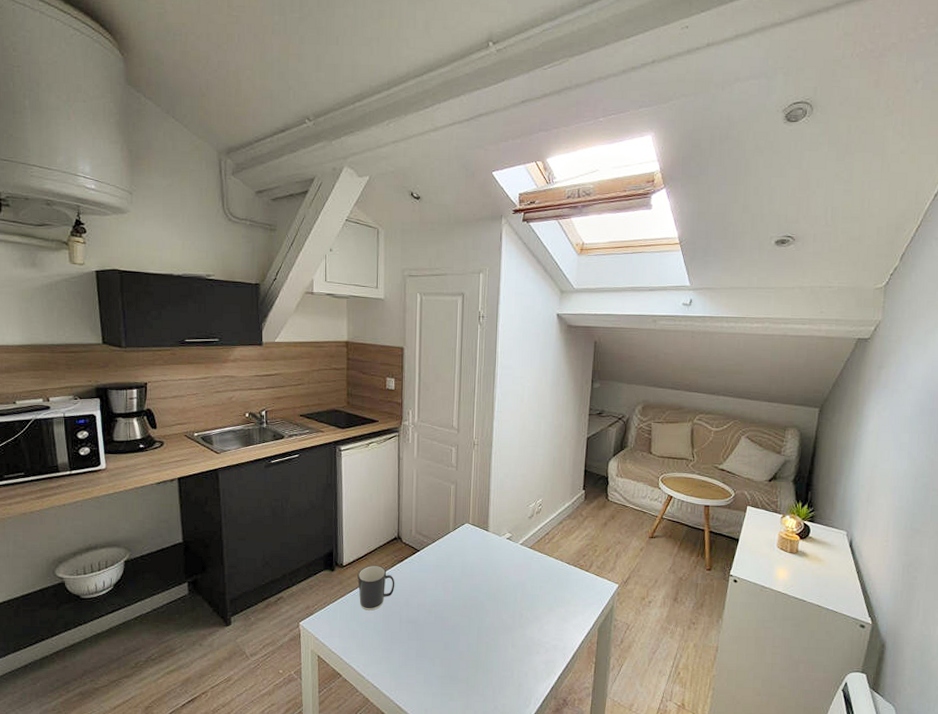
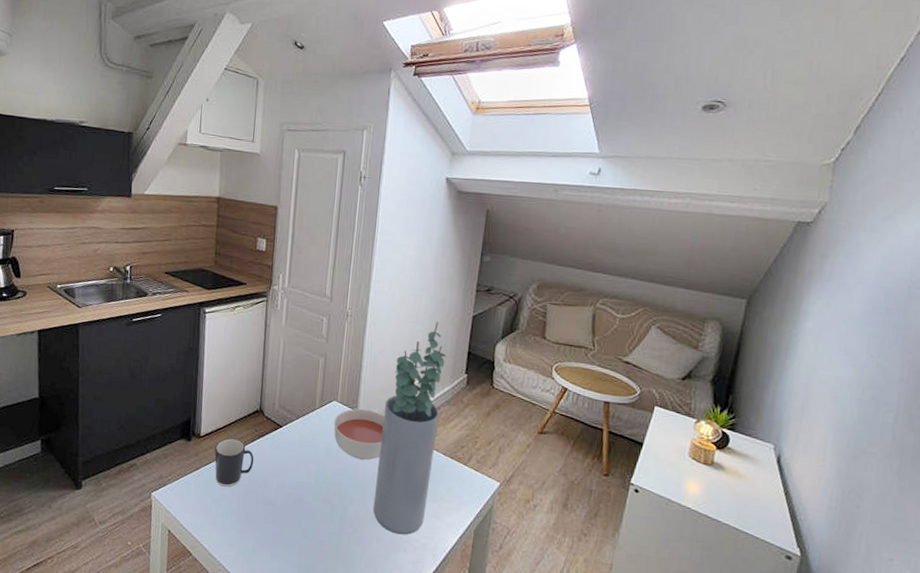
bowl: none [467,528,513,575] -> present [333,408,385,460]
vase: none [507,445,566,639] -> present [373,321,447,535]

